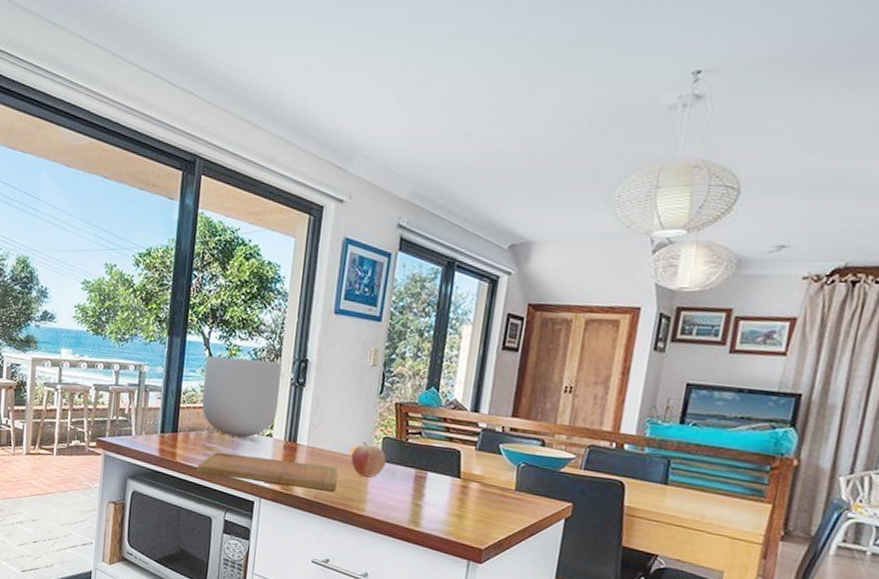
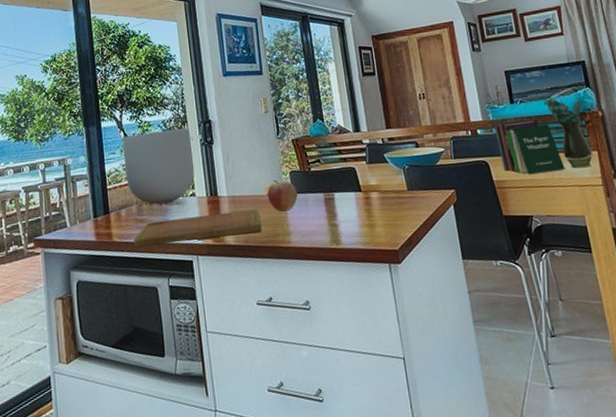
books: none [641,444,722,516] -> present [494,118,566,175]
vase: none [724,425,777,520] -> present [542,97,593,168]

